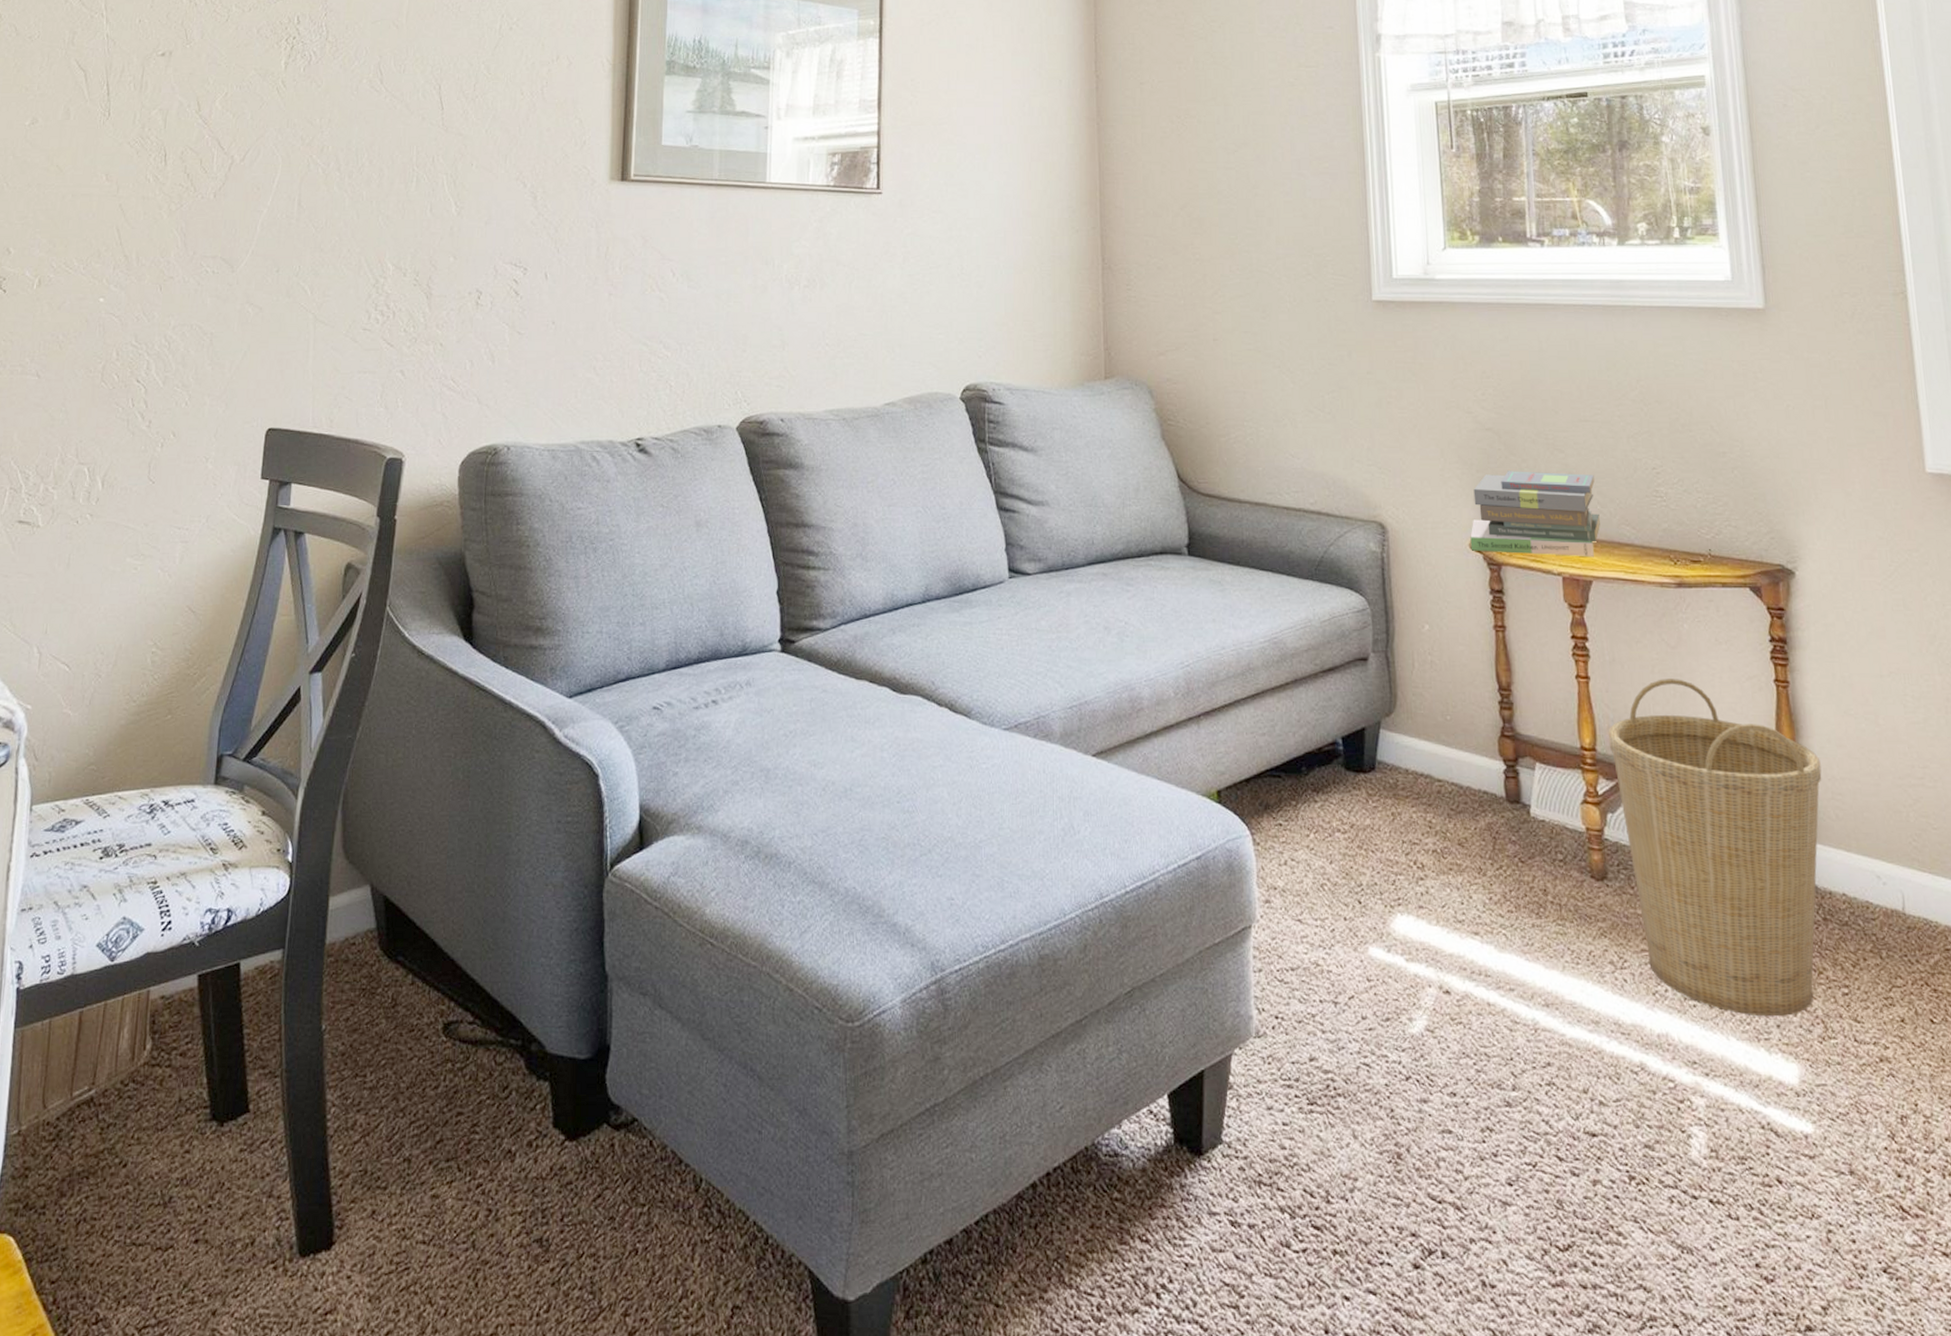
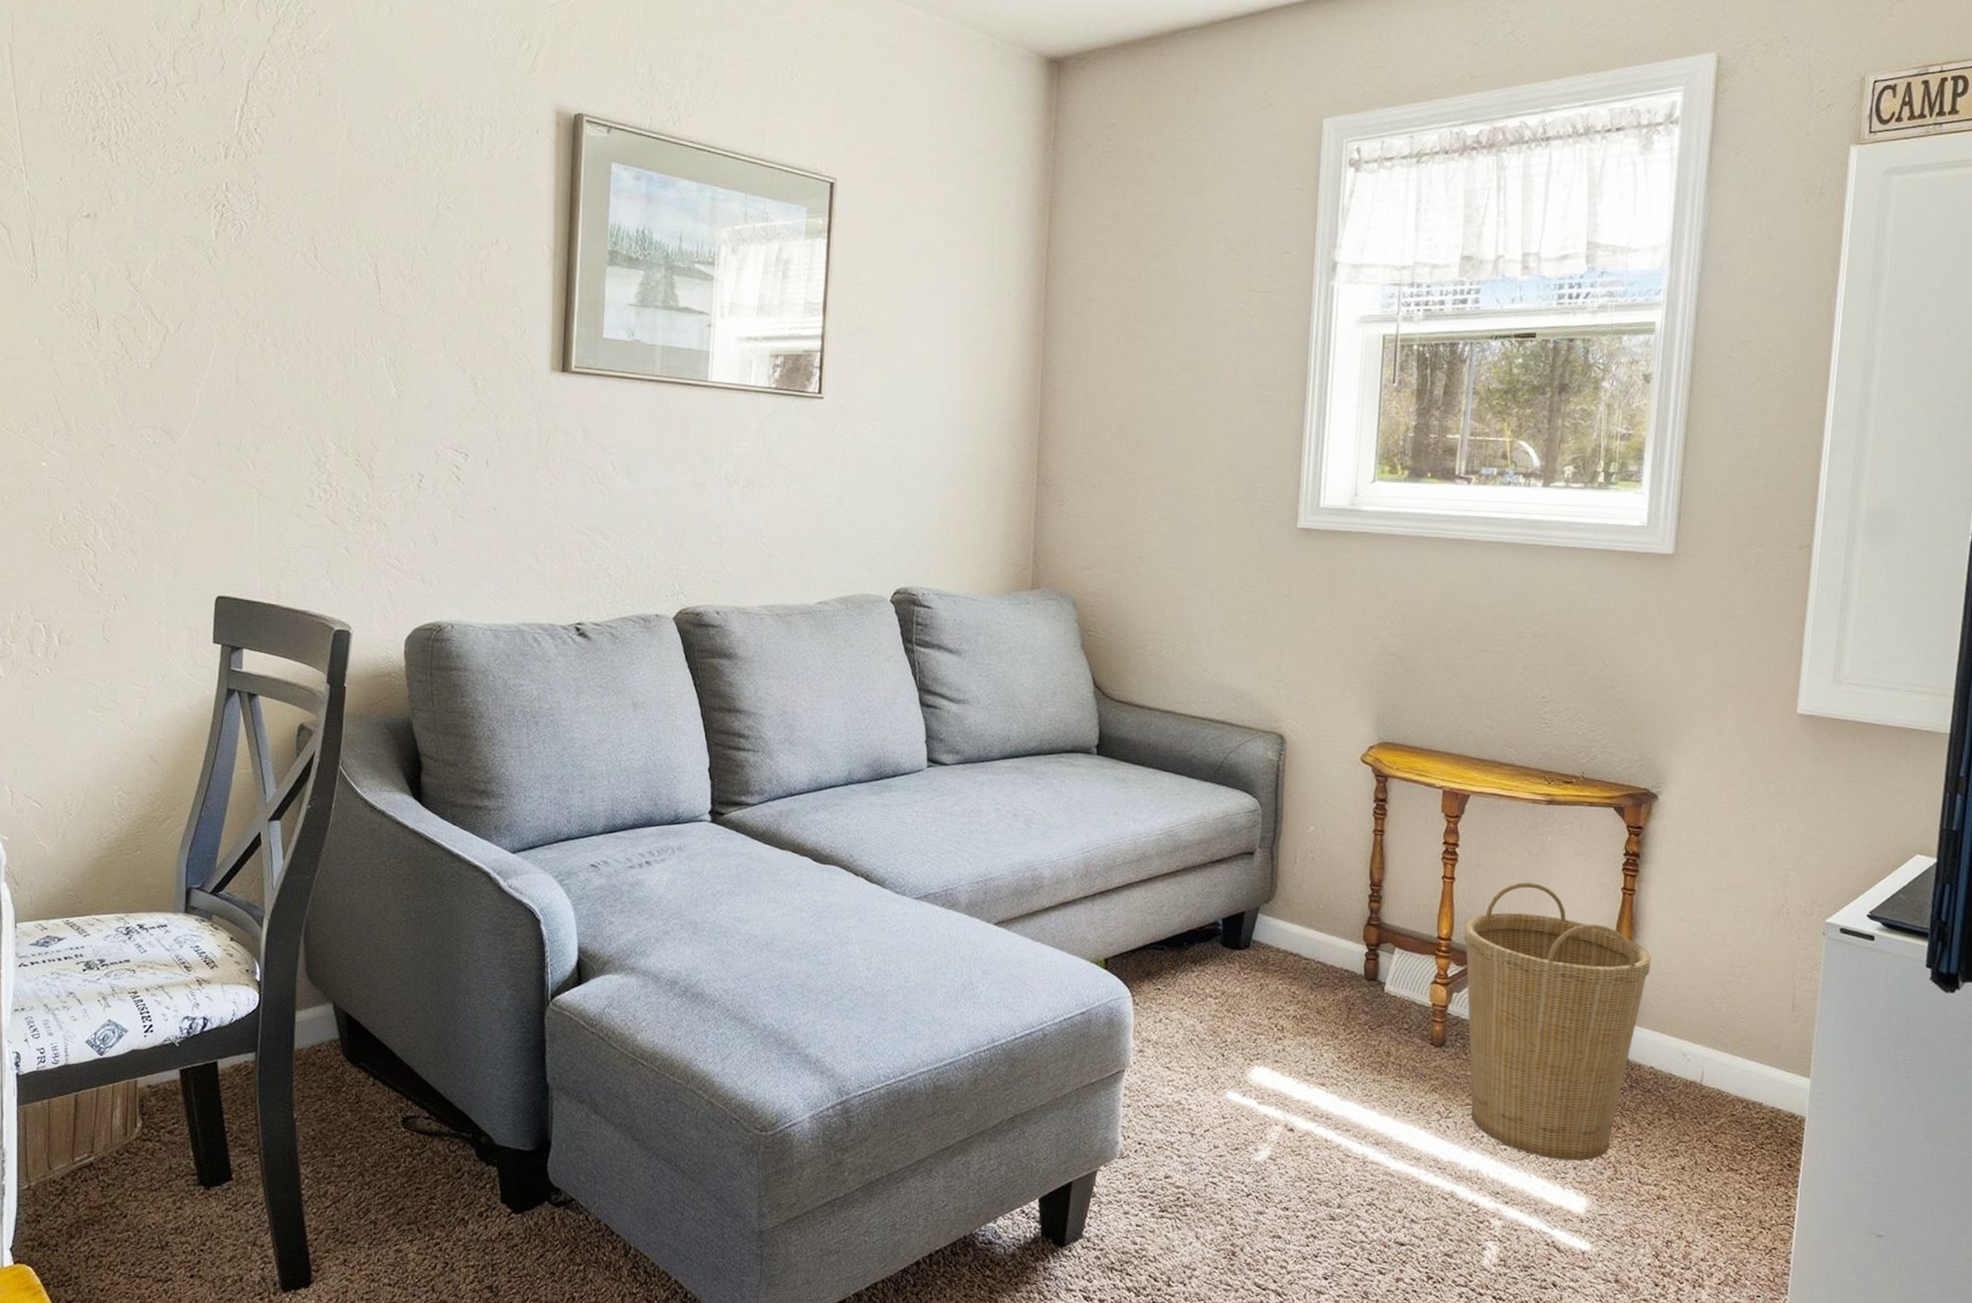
books: present [1470,471,1600,558] -> none [1361,693,1486,775]

